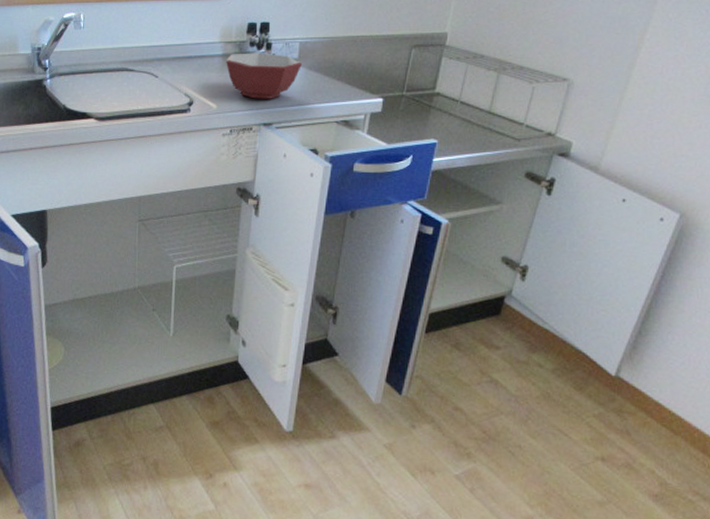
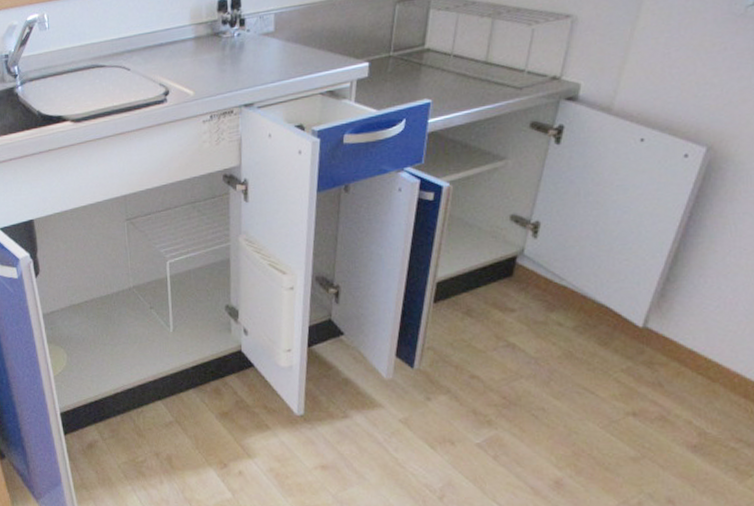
bowl: present [226,53,303,99] -> none [199,29,280,80]

